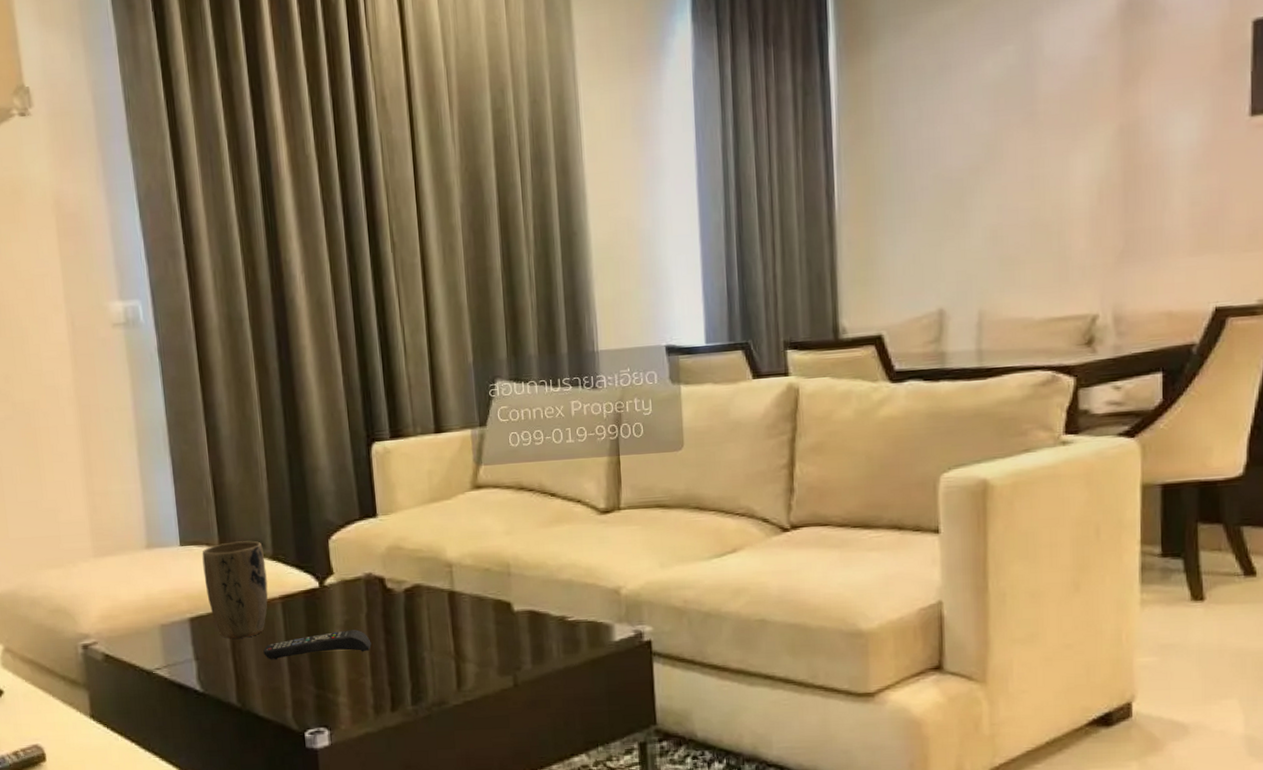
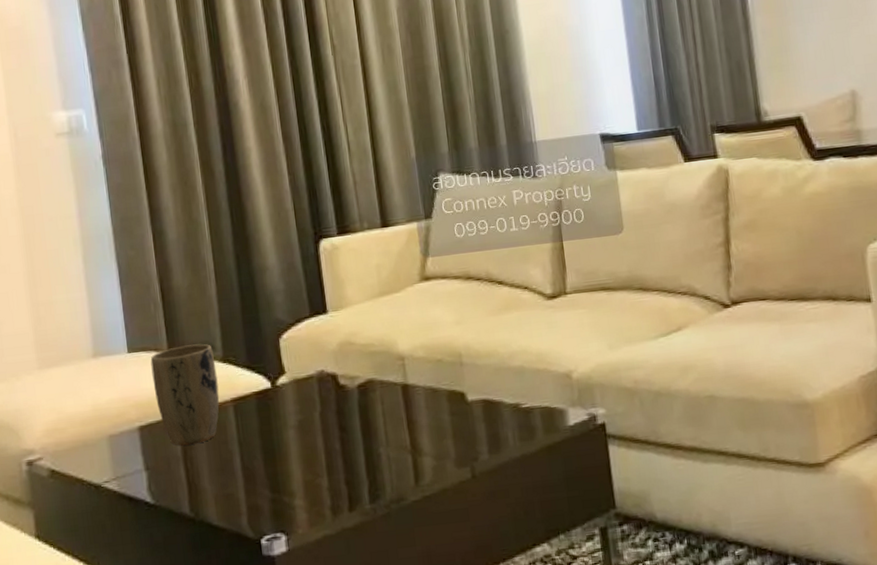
remote control: present [263,629,371,660] -> none [216,429,326,465]

